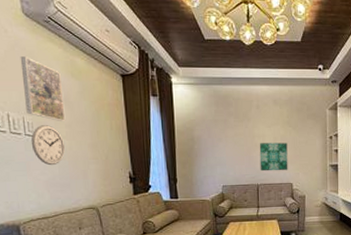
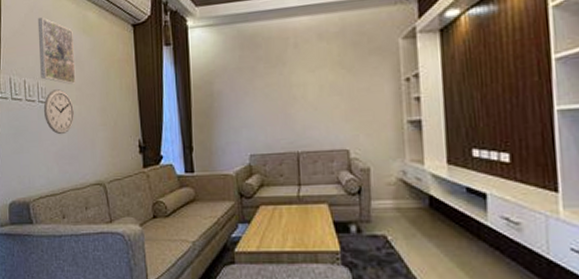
wall art: present [259,142,288,172] -> none [299,91,342,134]

